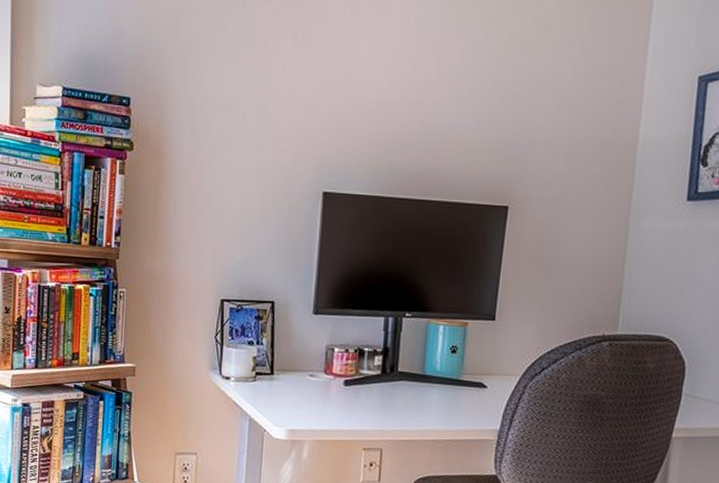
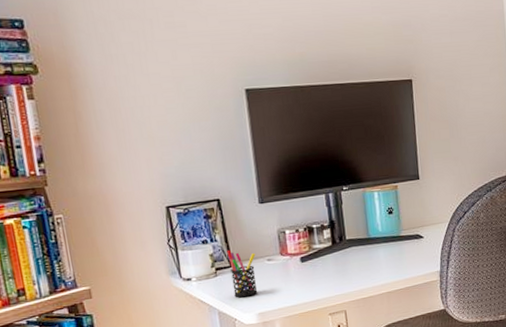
pen holder: none [269,356,299,410] -> present [227,249,258,298]

